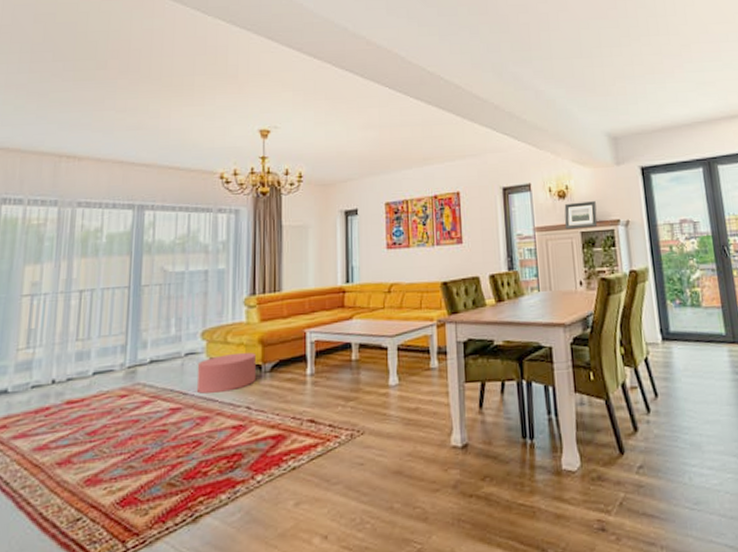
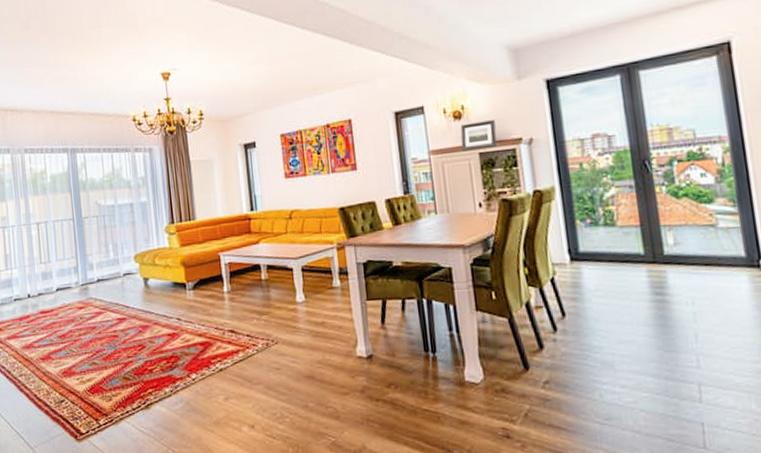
pouf: present [196,352,257,394] -> none [134,272,183,308]

